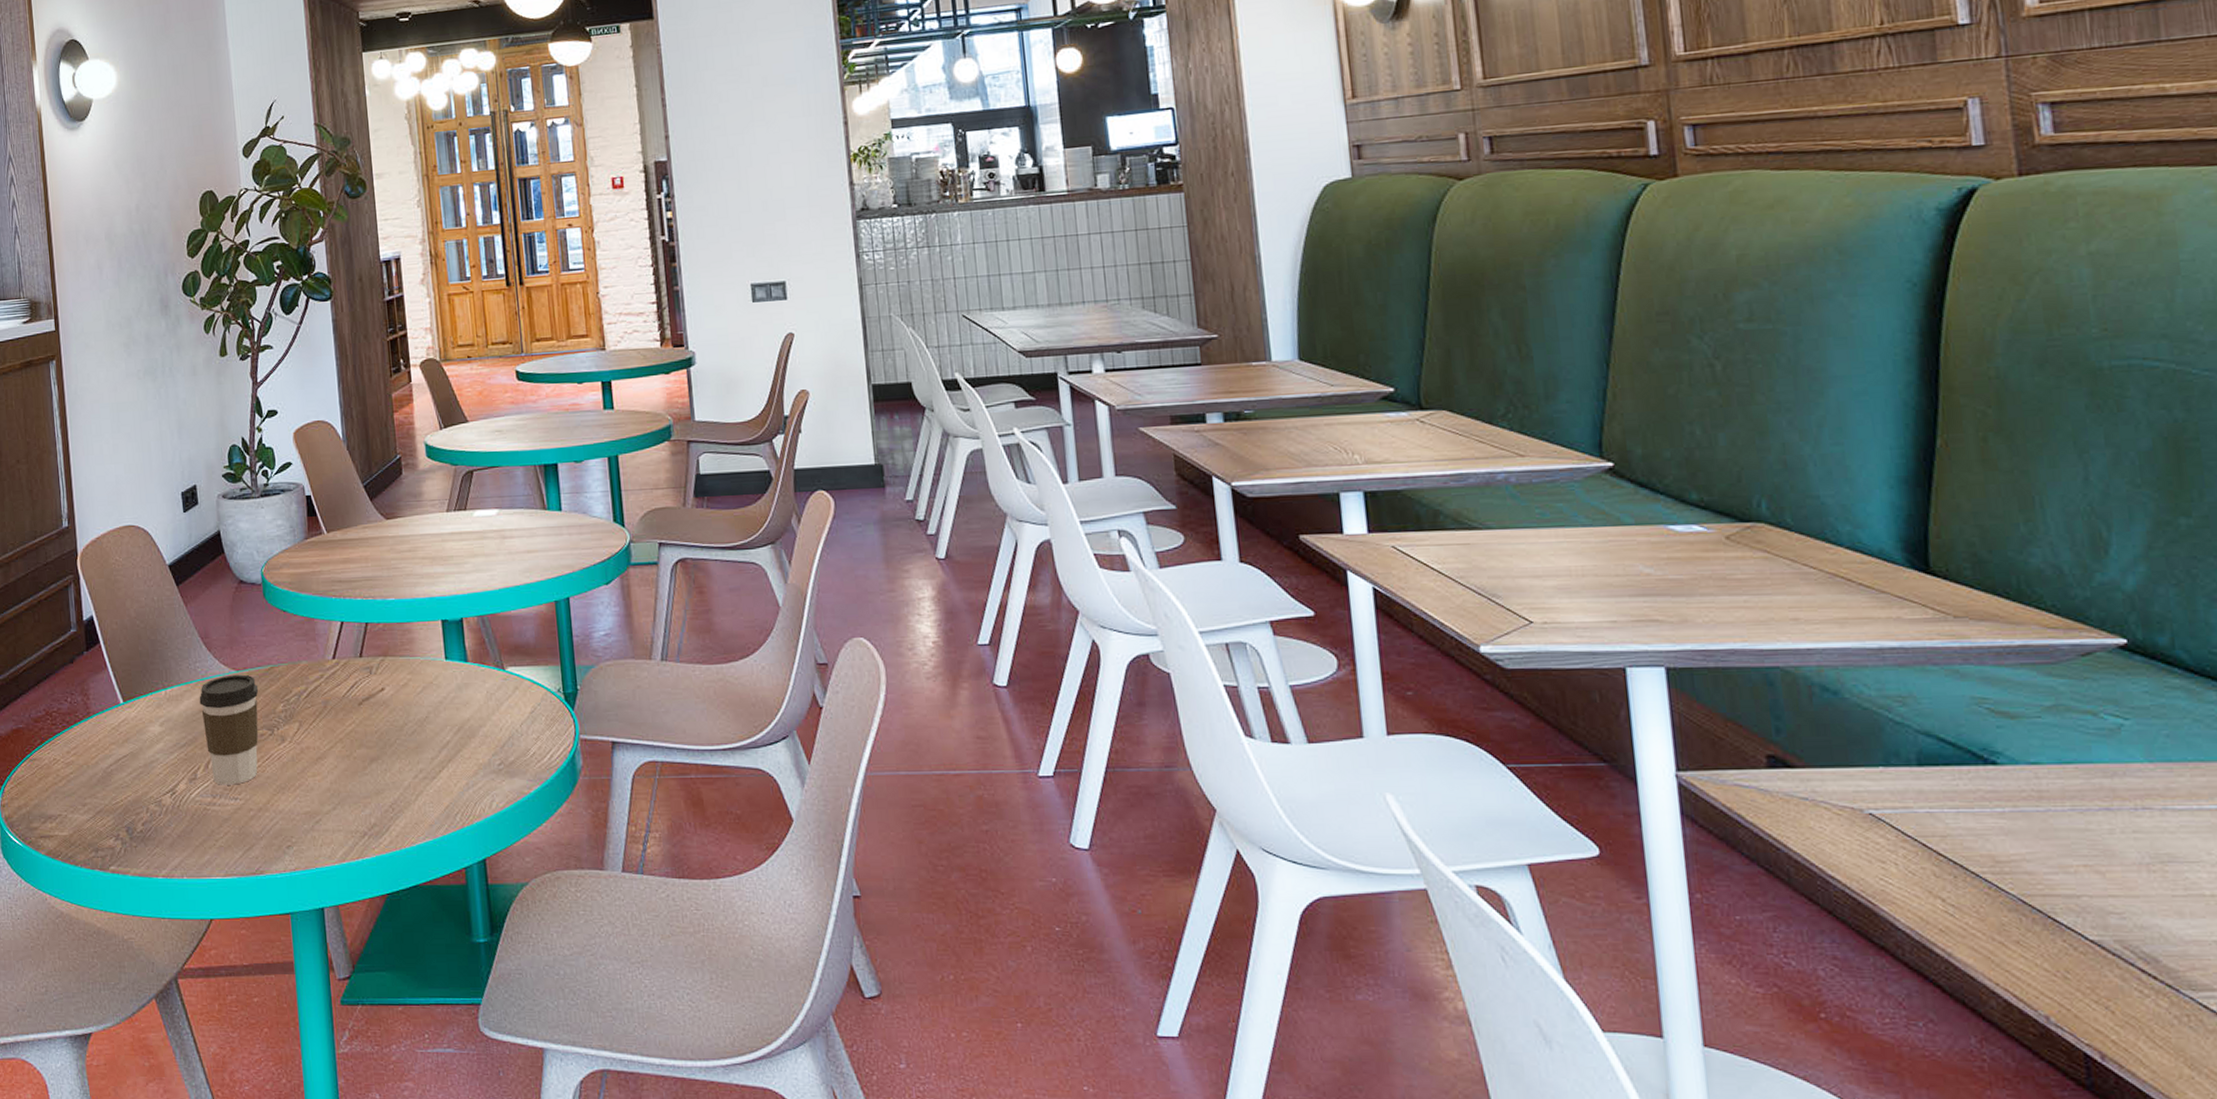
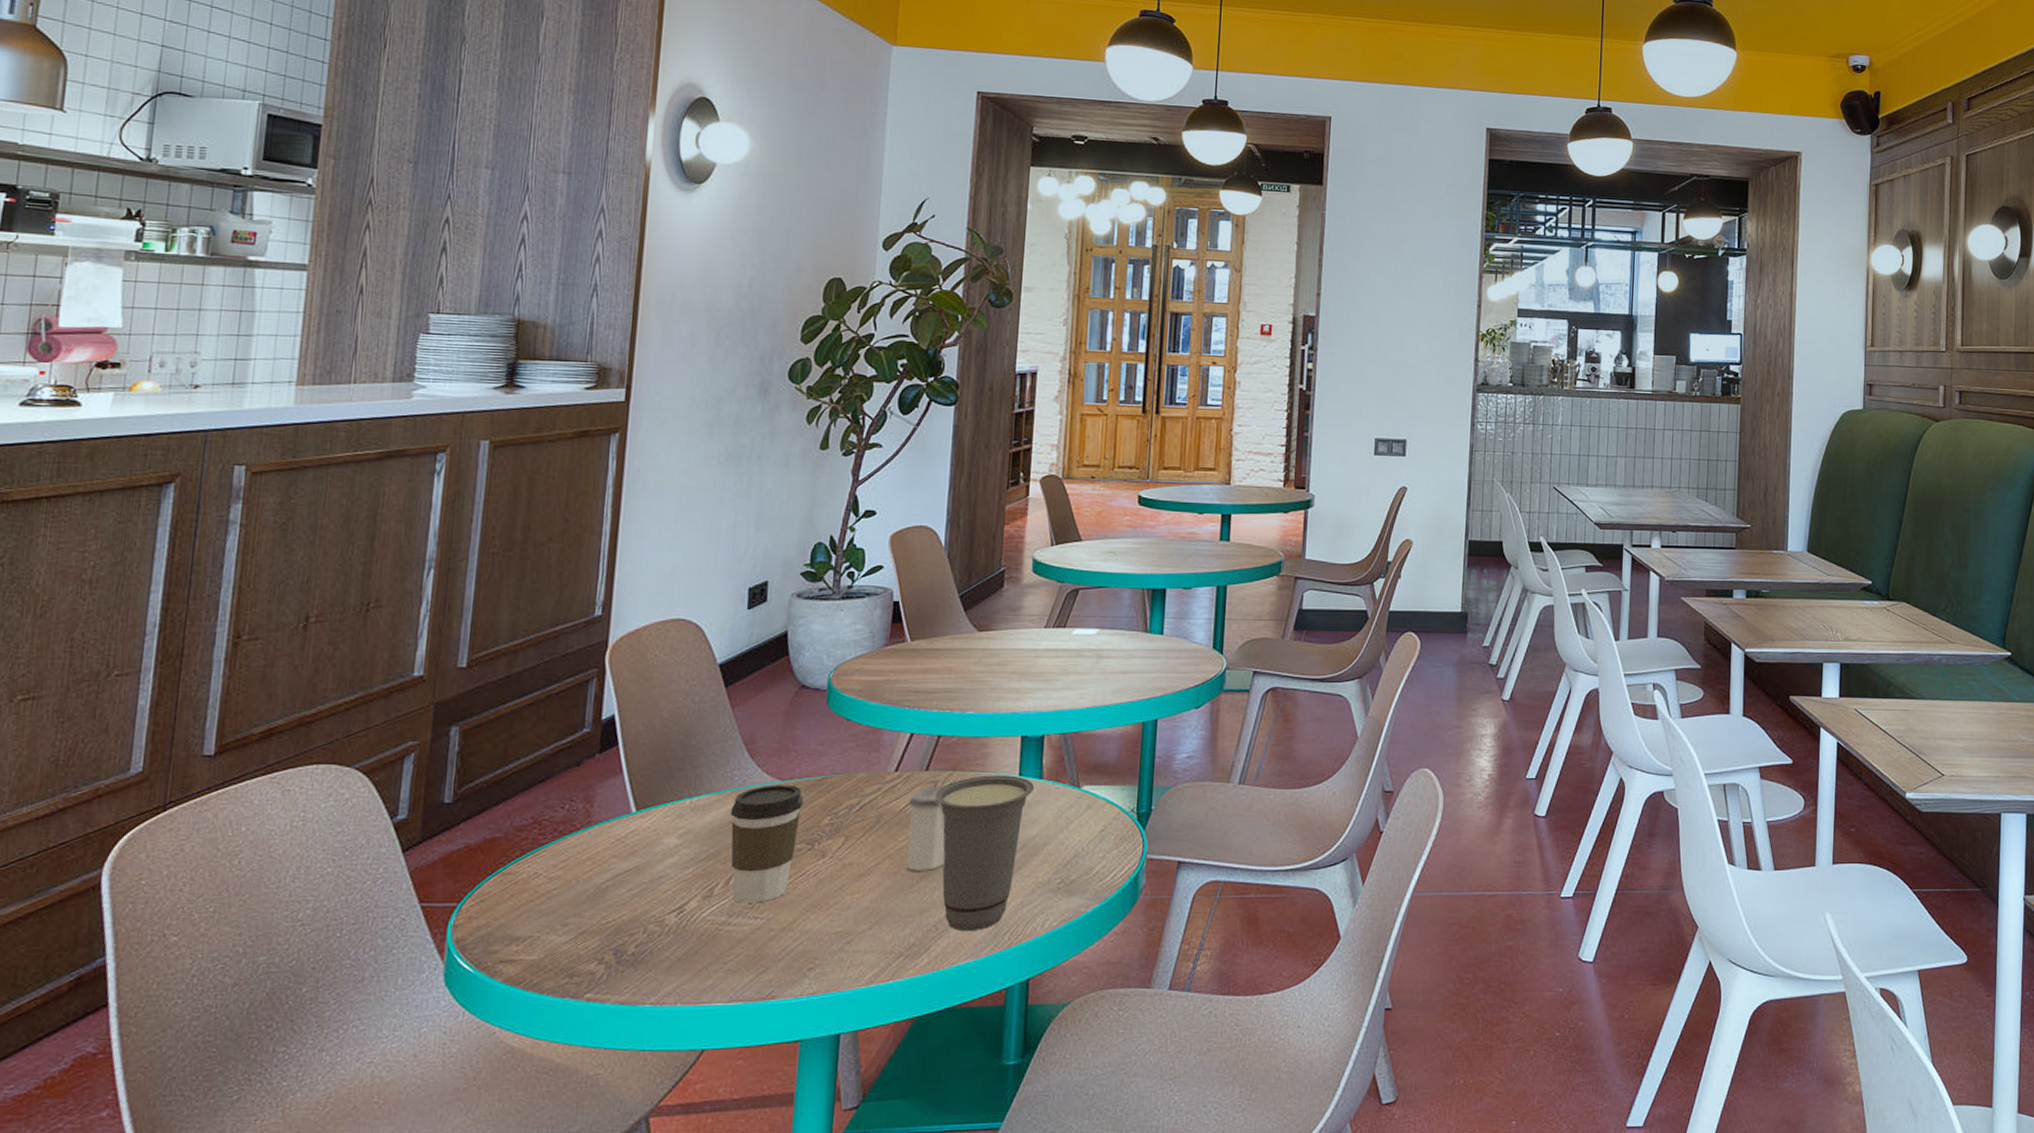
salt shaker: none [349,673,391,754] -> present [907,787,945,871]
cup: none [370,659,461,811] -> present [934,775,1034,930]

